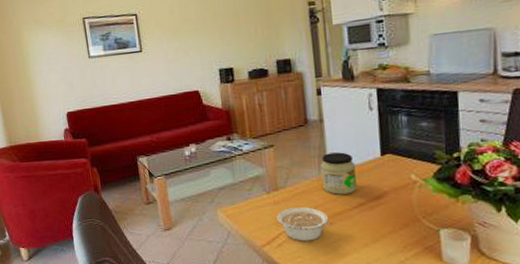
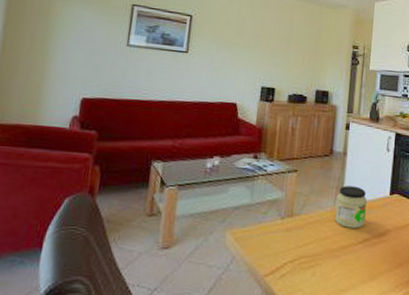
legume: present [277,207,334,242] -> none [286,236,338,274]

